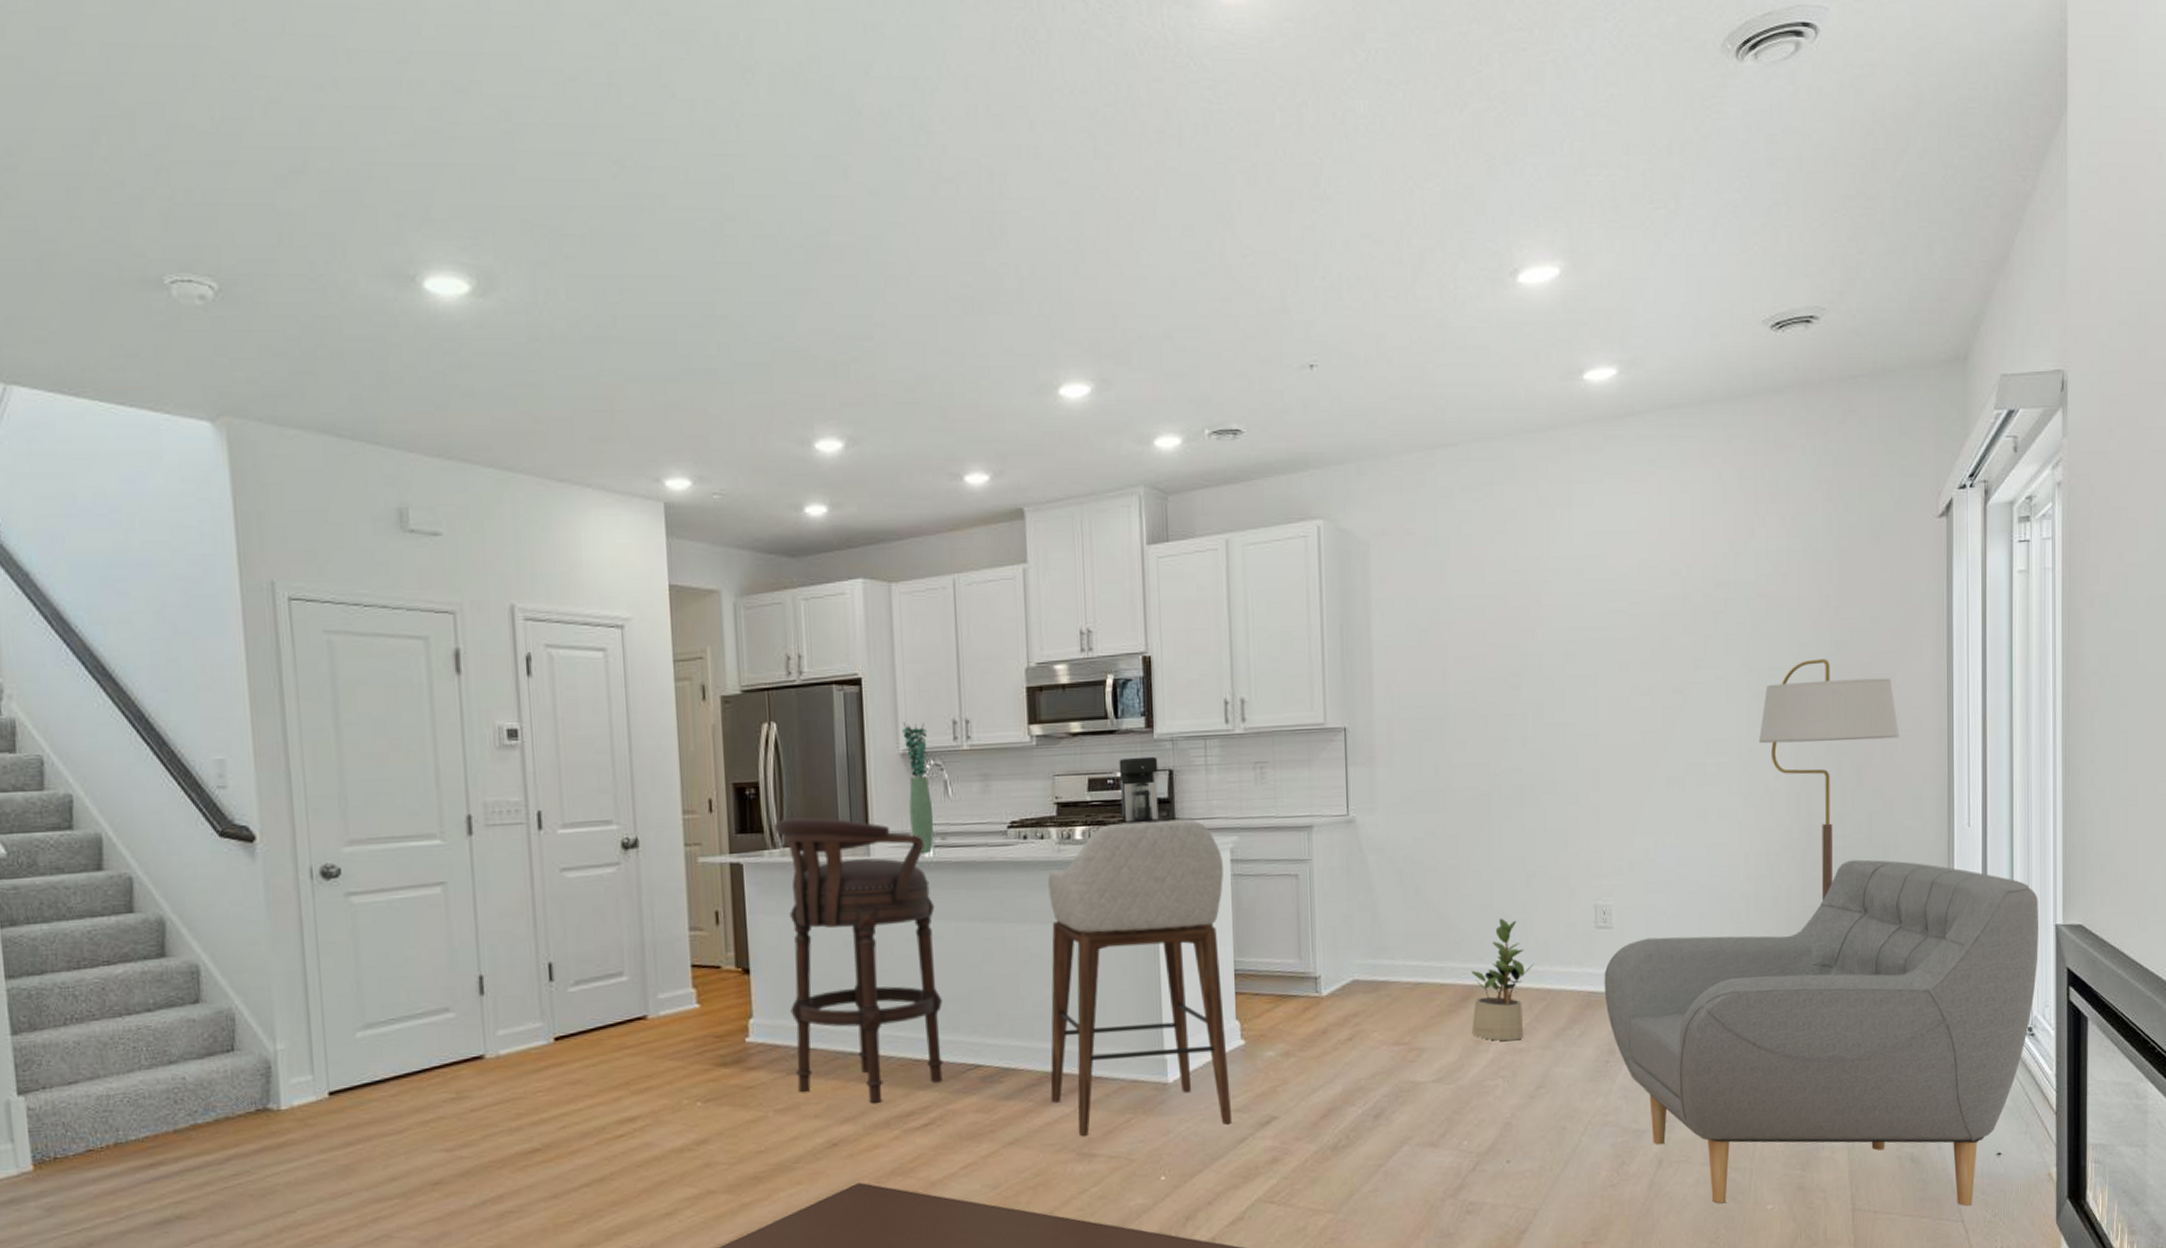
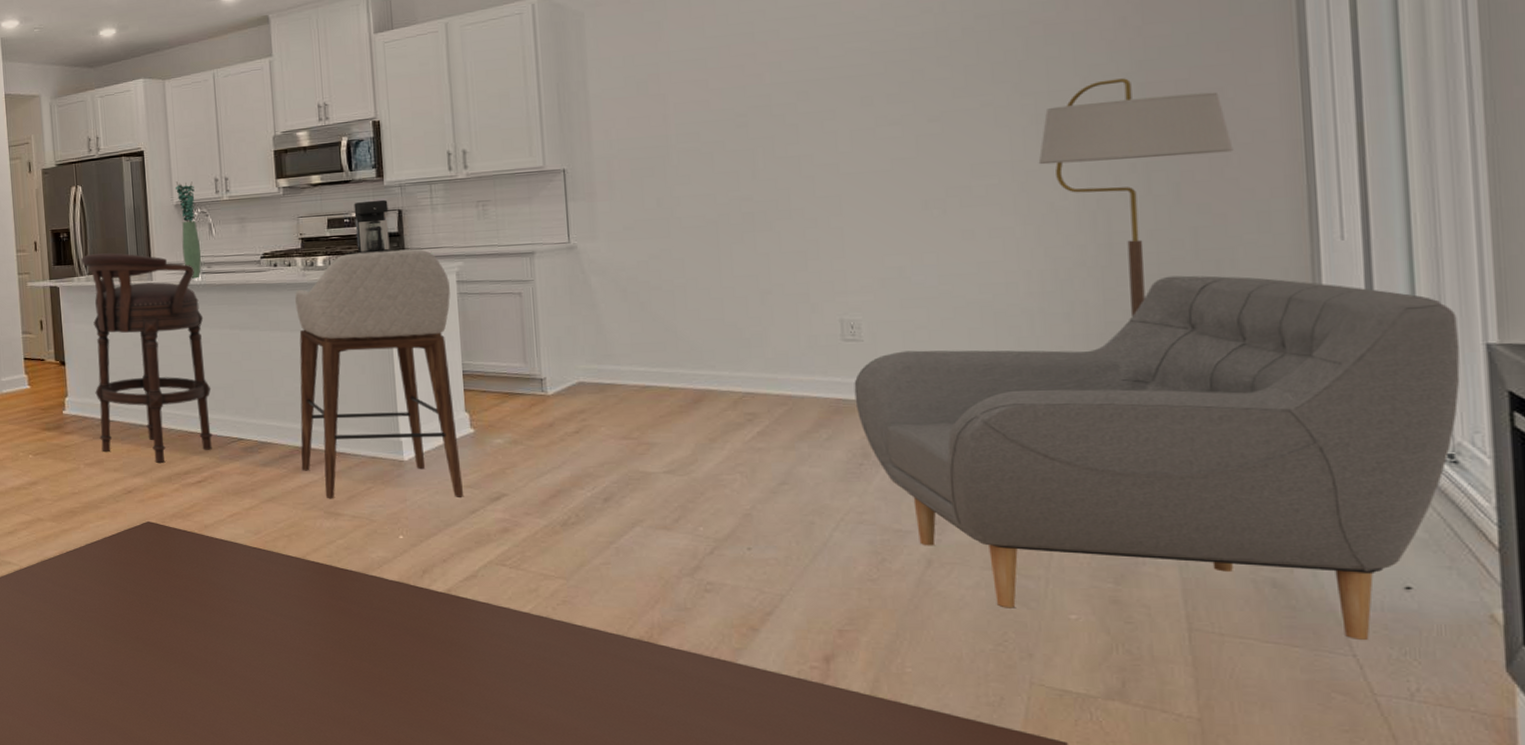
potted plant: present [1472,918,1535,1041] -> none [703,330,773,441]

